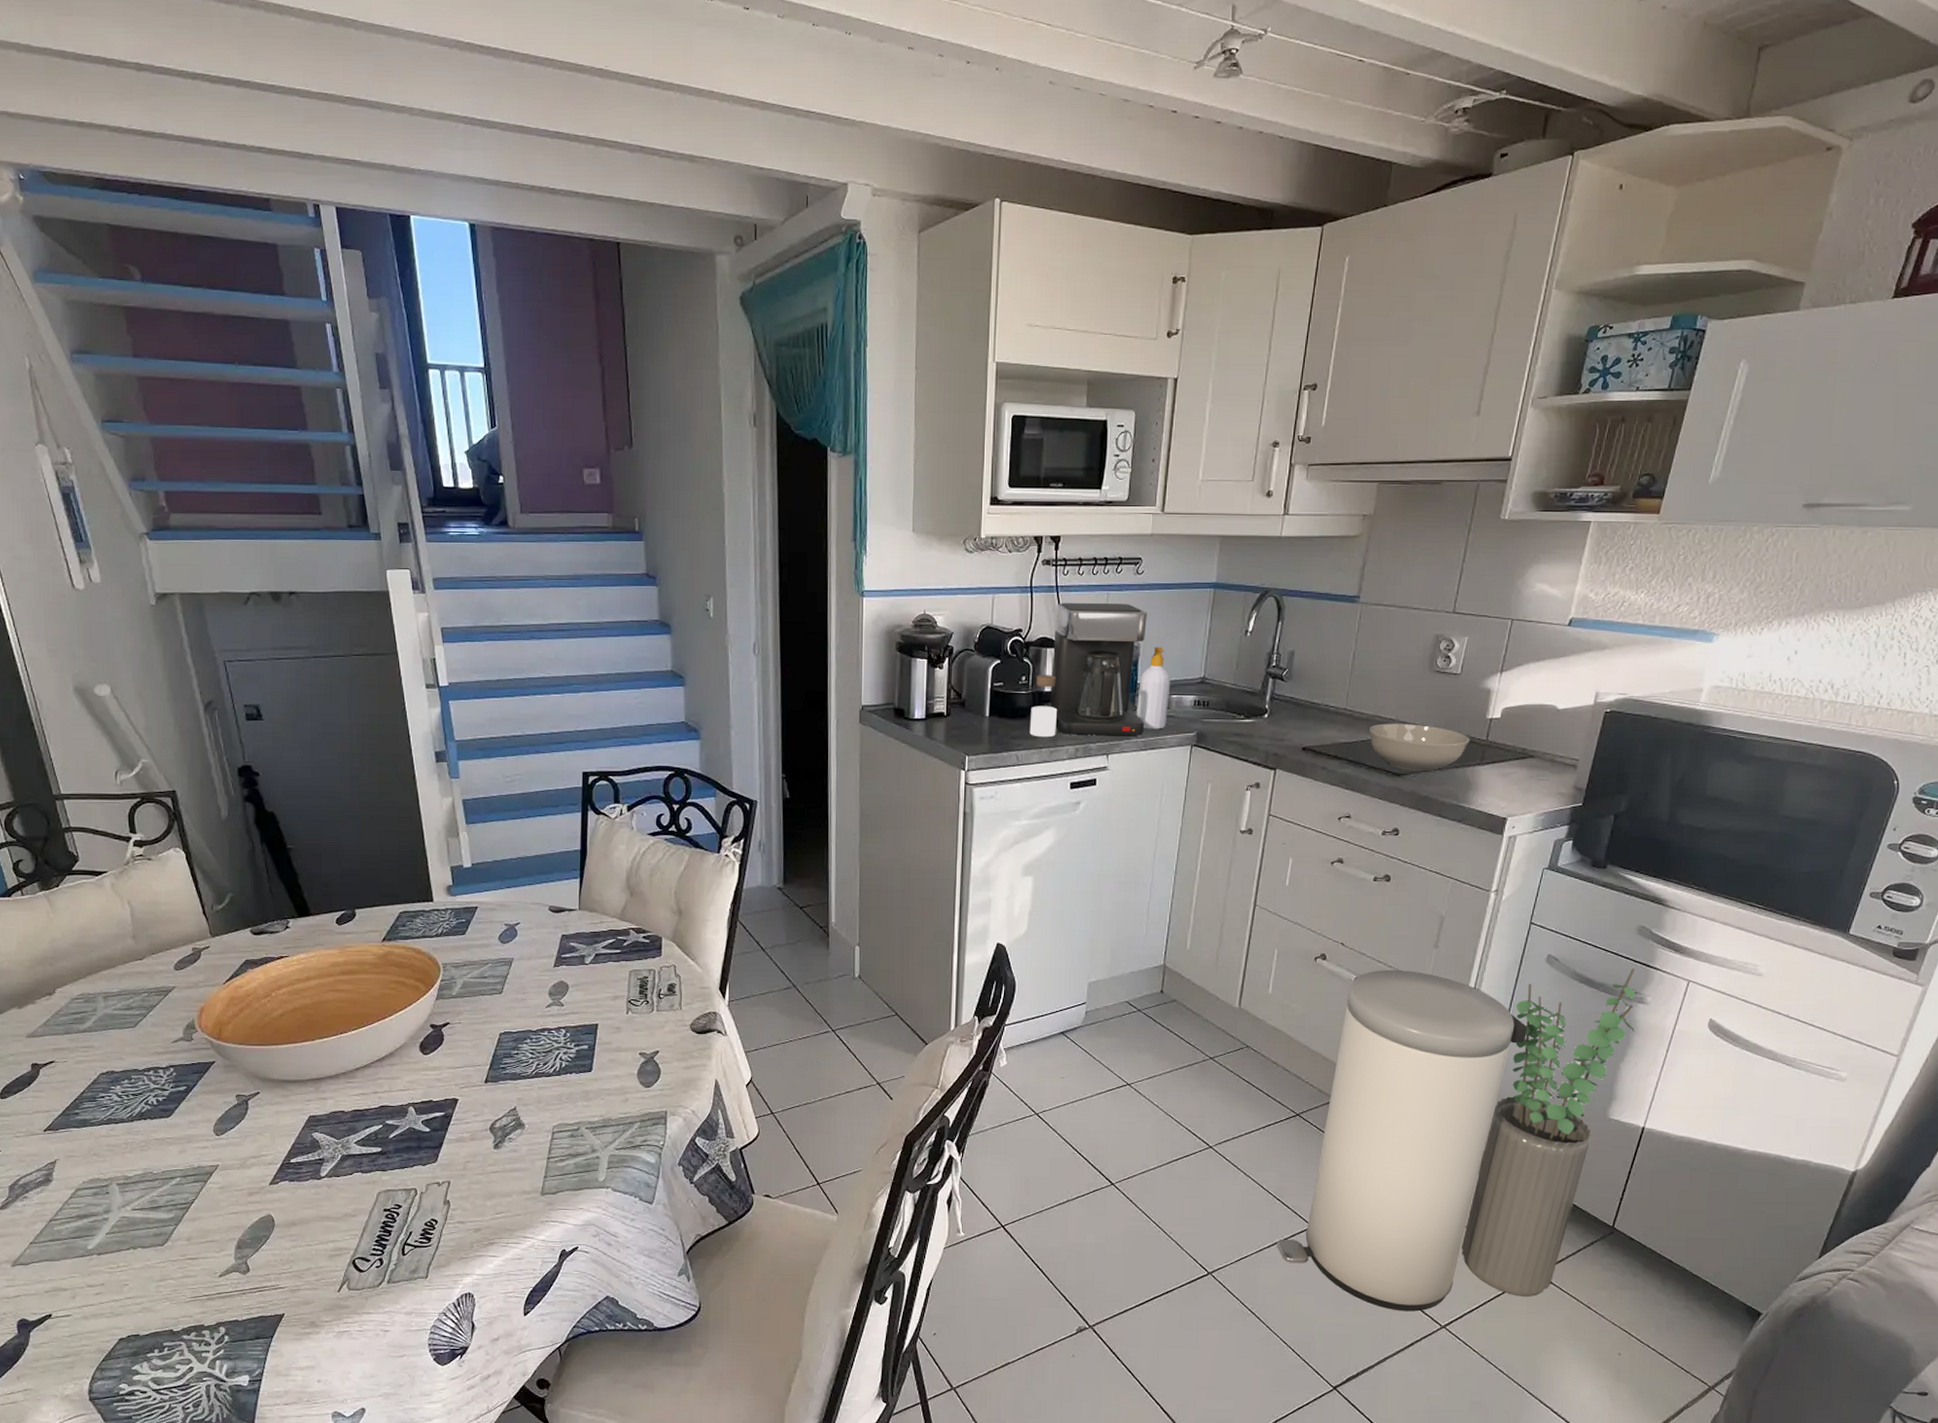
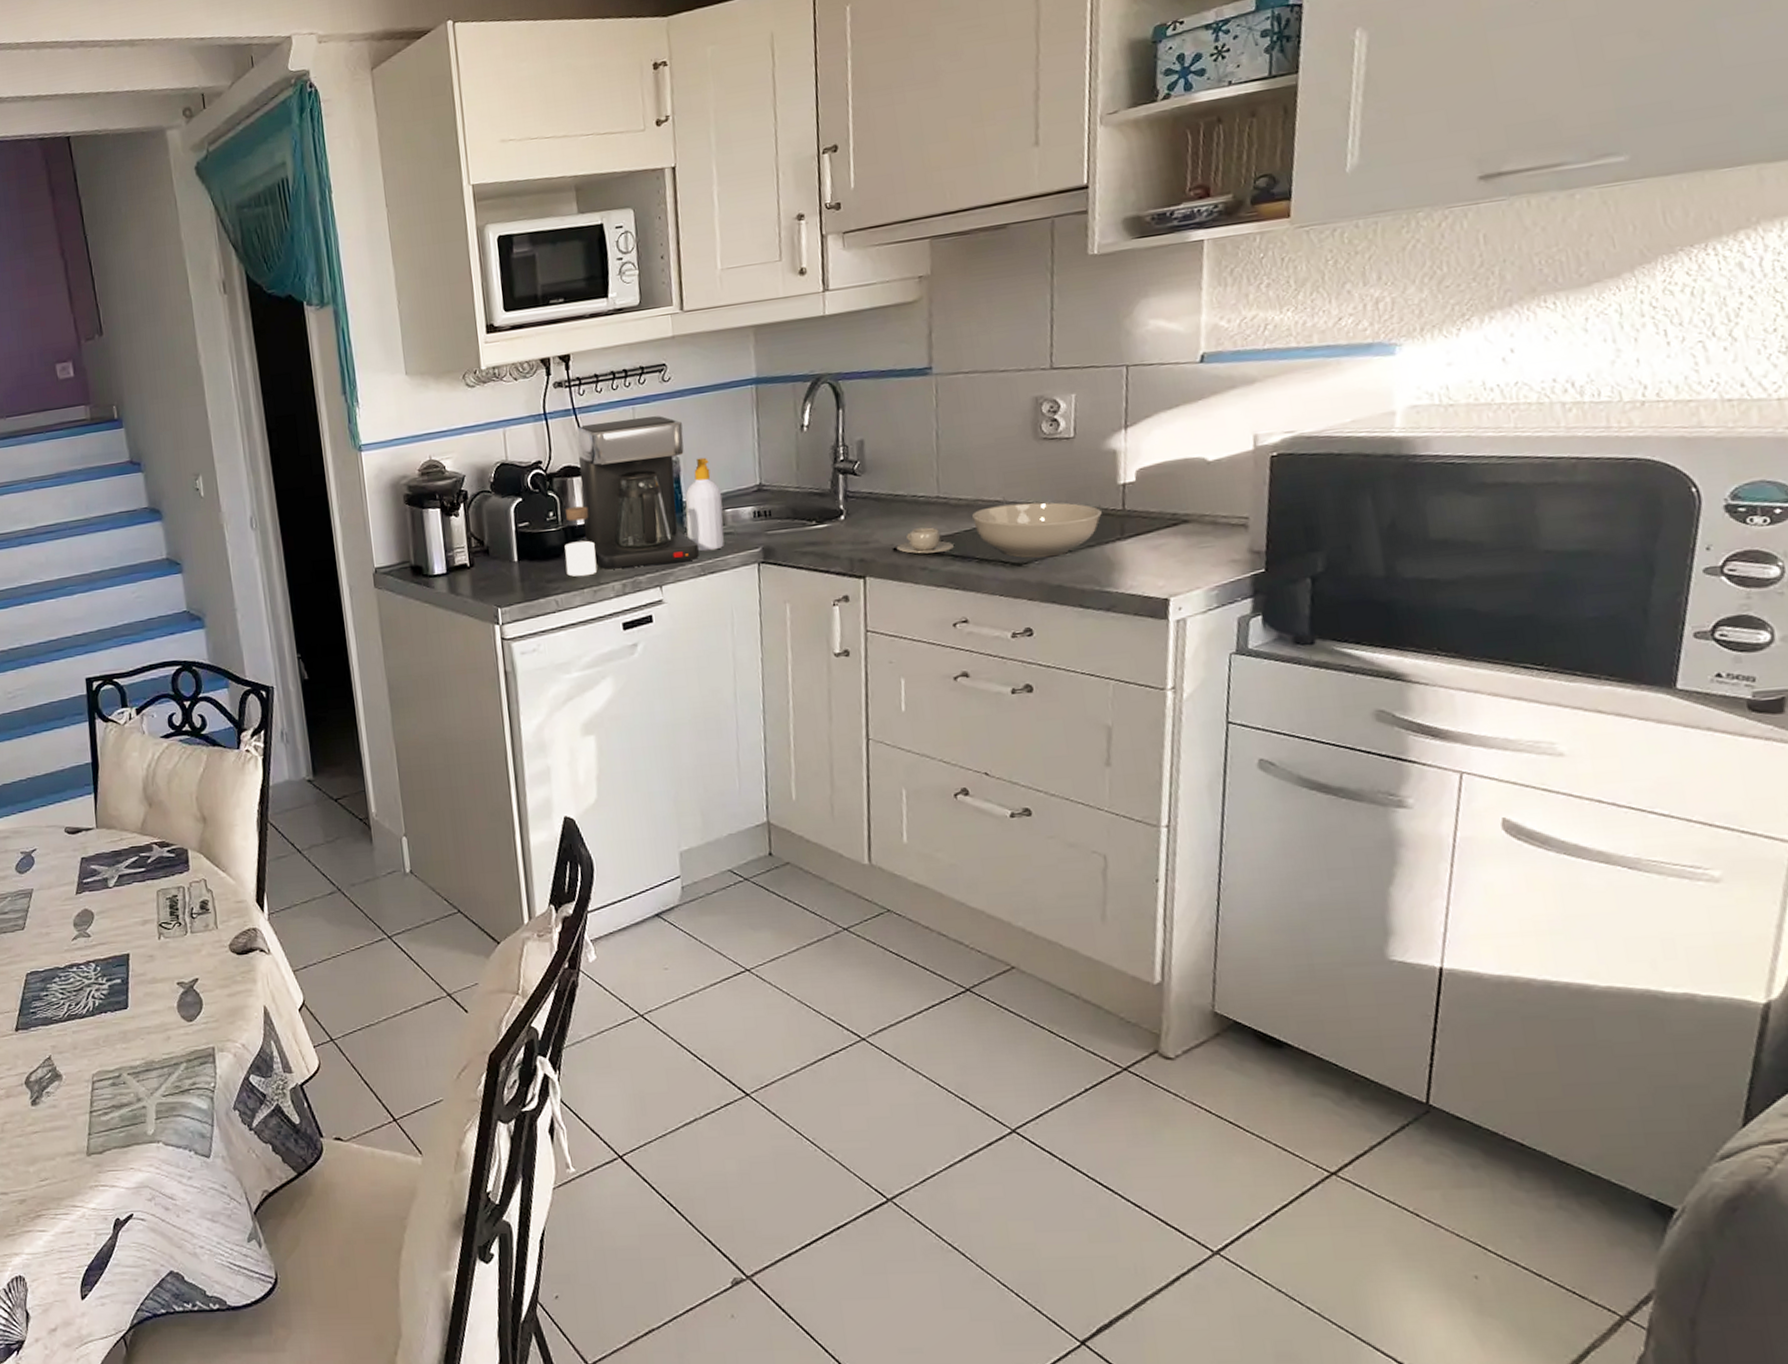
pedal bin: present [1276,970,1528,1312] -> none [969,797,1252,1235]
teacup: none [1305,733,1350,757] -> present [896,527,954,556]
vase: present [1461,968,1636,1297] -> none [1219,764,1400,1206]

